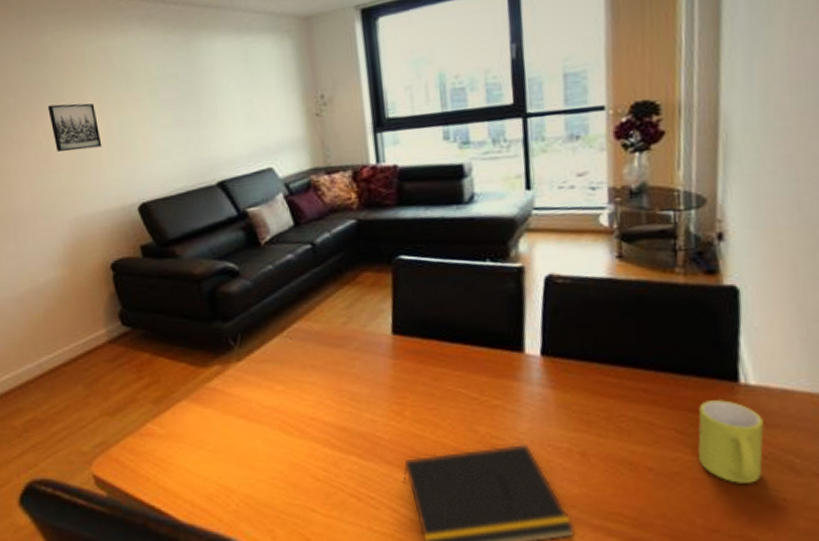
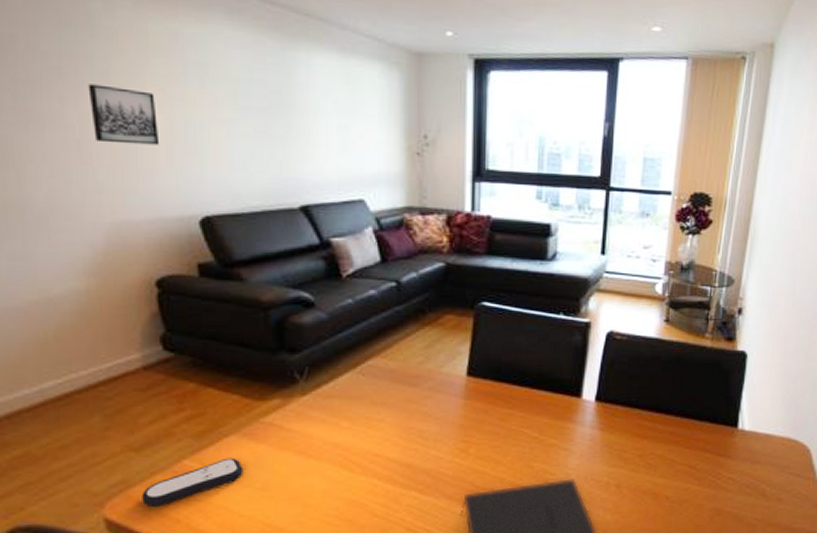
remote control: none [118,421,196,465] -> present [142,457,244,507]
mug: present [698,400,764,483] -> none [703,442,750,508]

